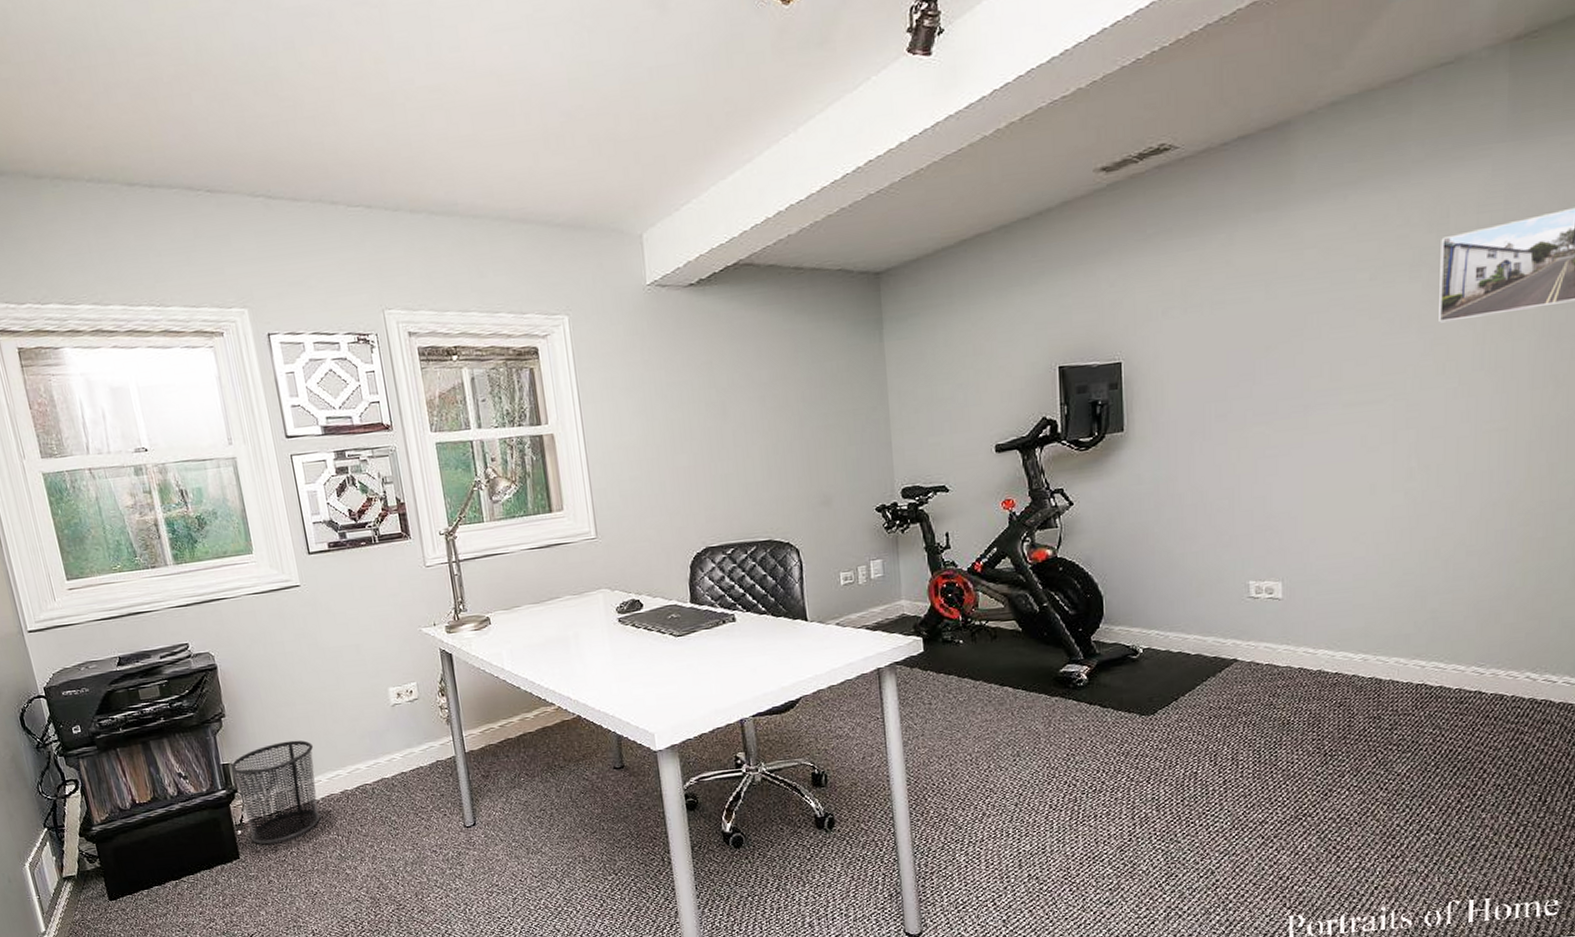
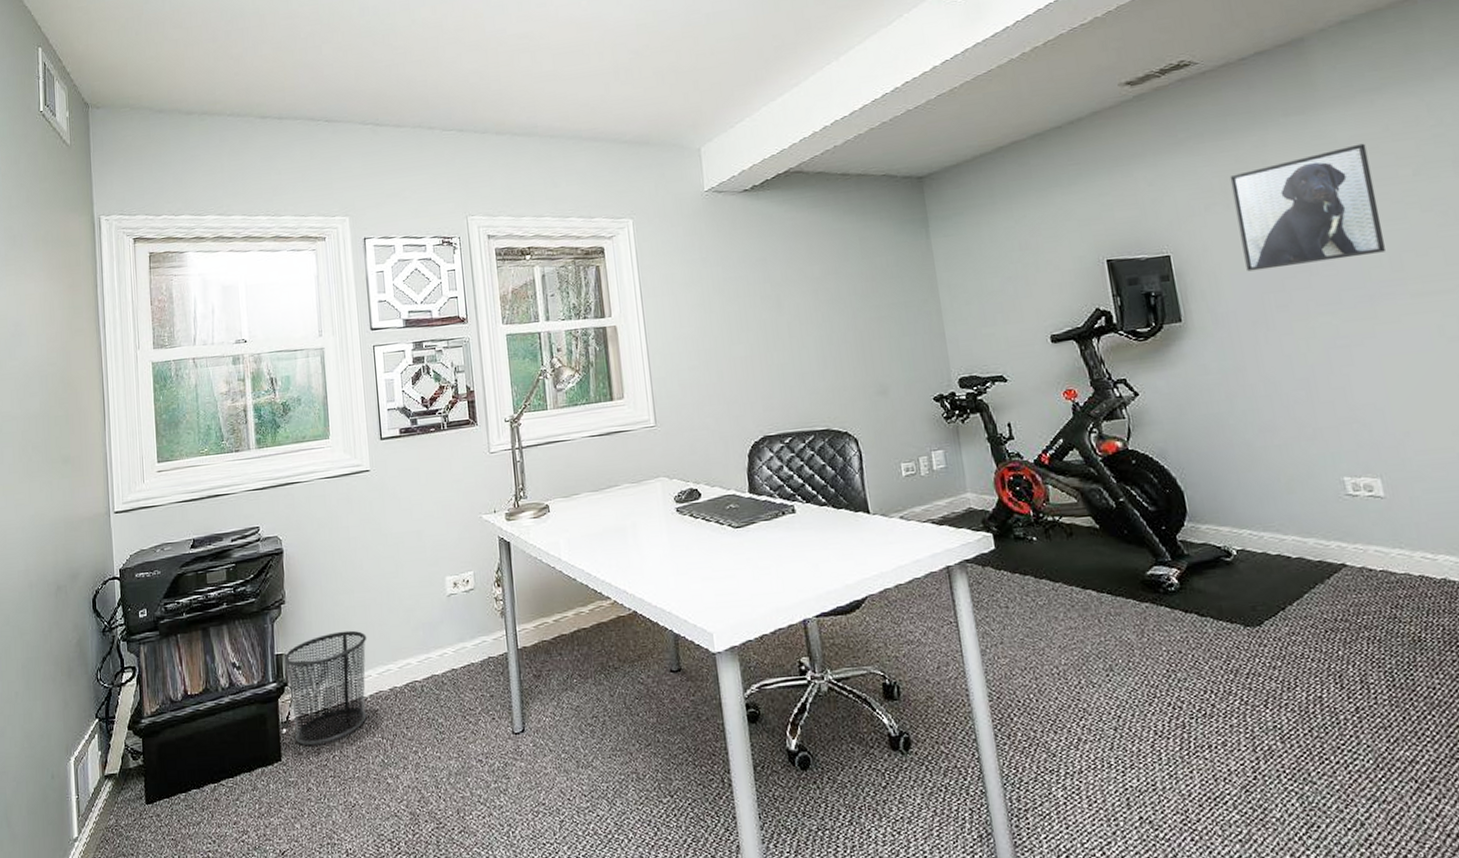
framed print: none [1192,244,1330,380] -> present [1229,143,1385,272]

